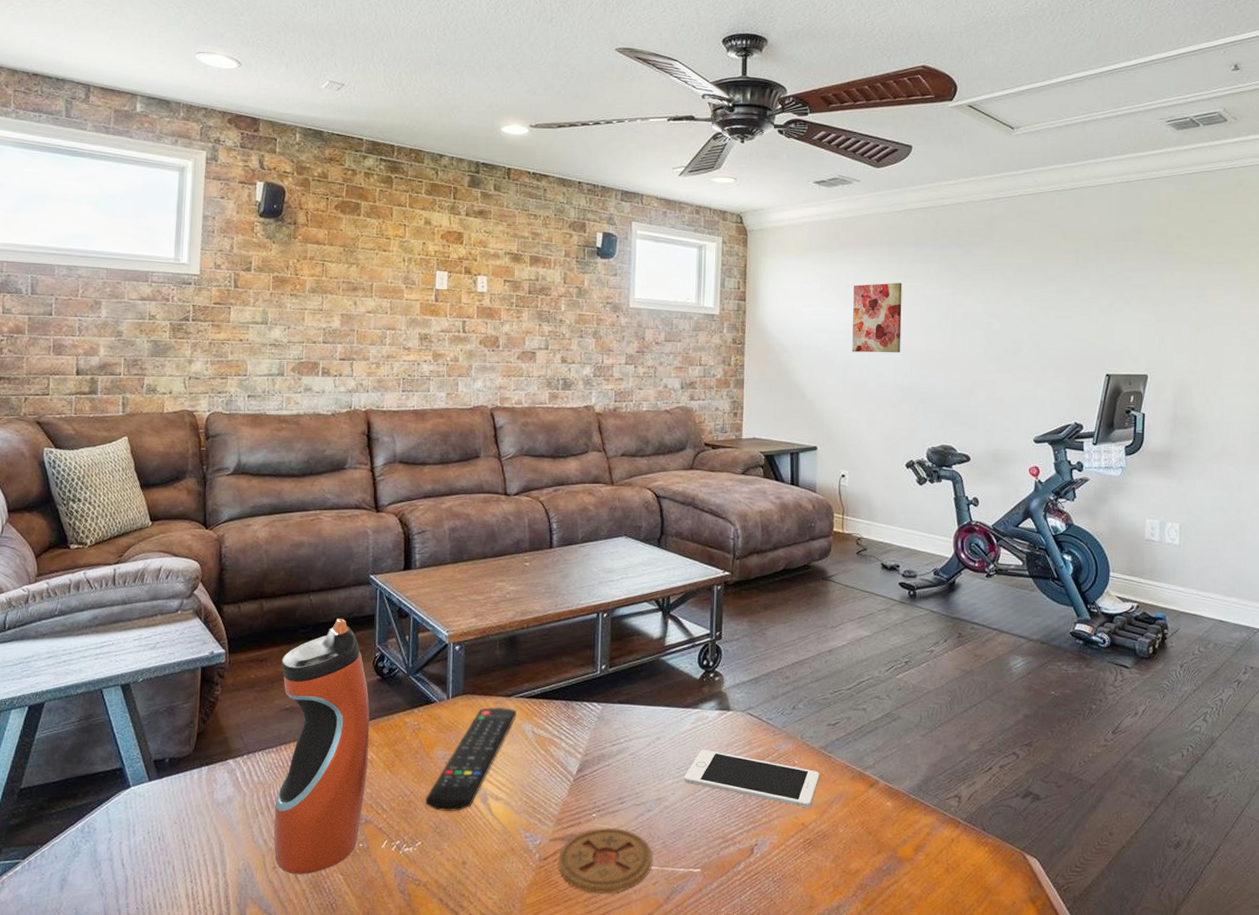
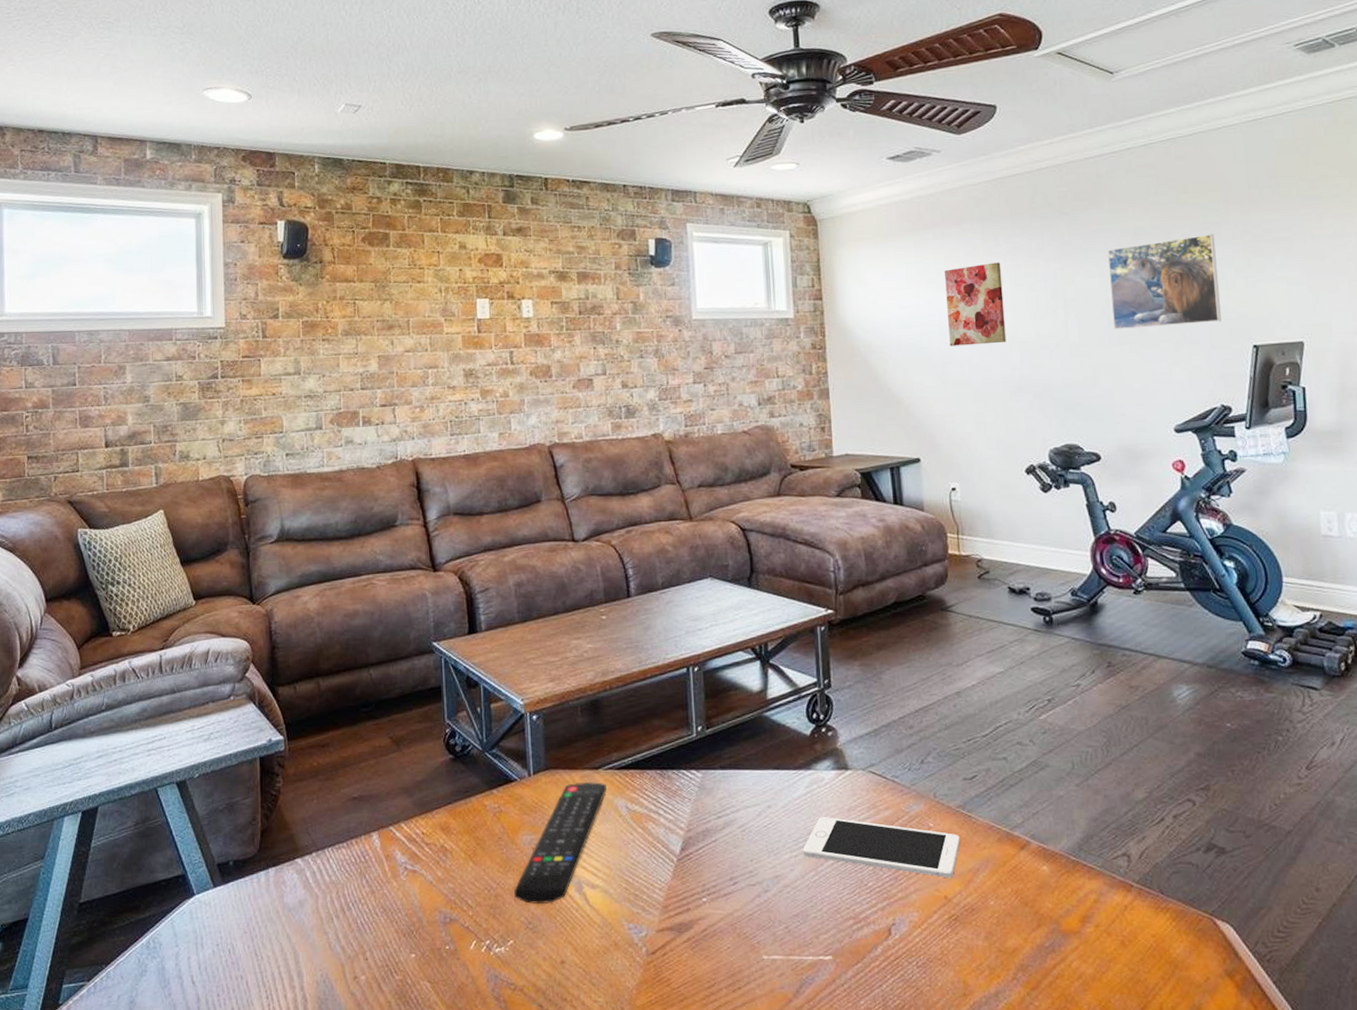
water bottle: present [273,618,370,874] -> none [344,692,448,984]
coaster: present [558,827,653,894] -> none [668,912,776,990]
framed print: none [992,276,1084,352] -> present [1107,234,1221,329]

